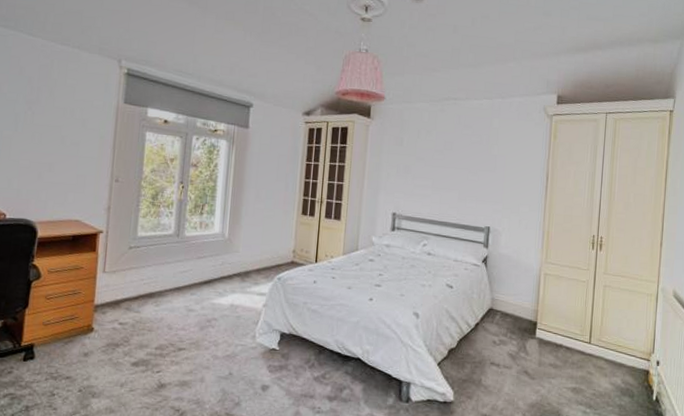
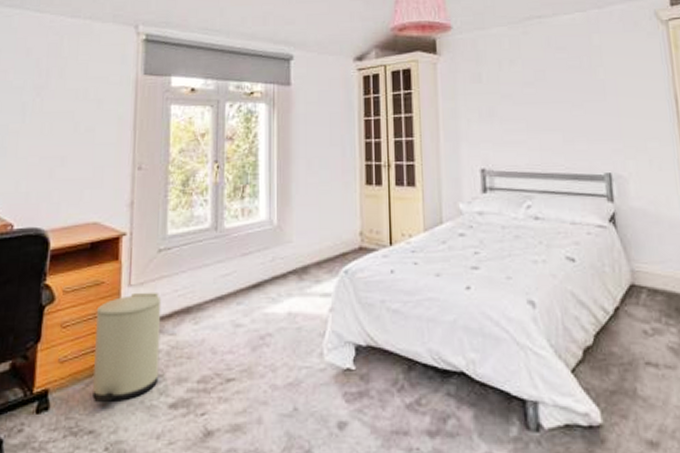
pedal bin: none [70,278,130,358] -> present [93,292,162,404]

